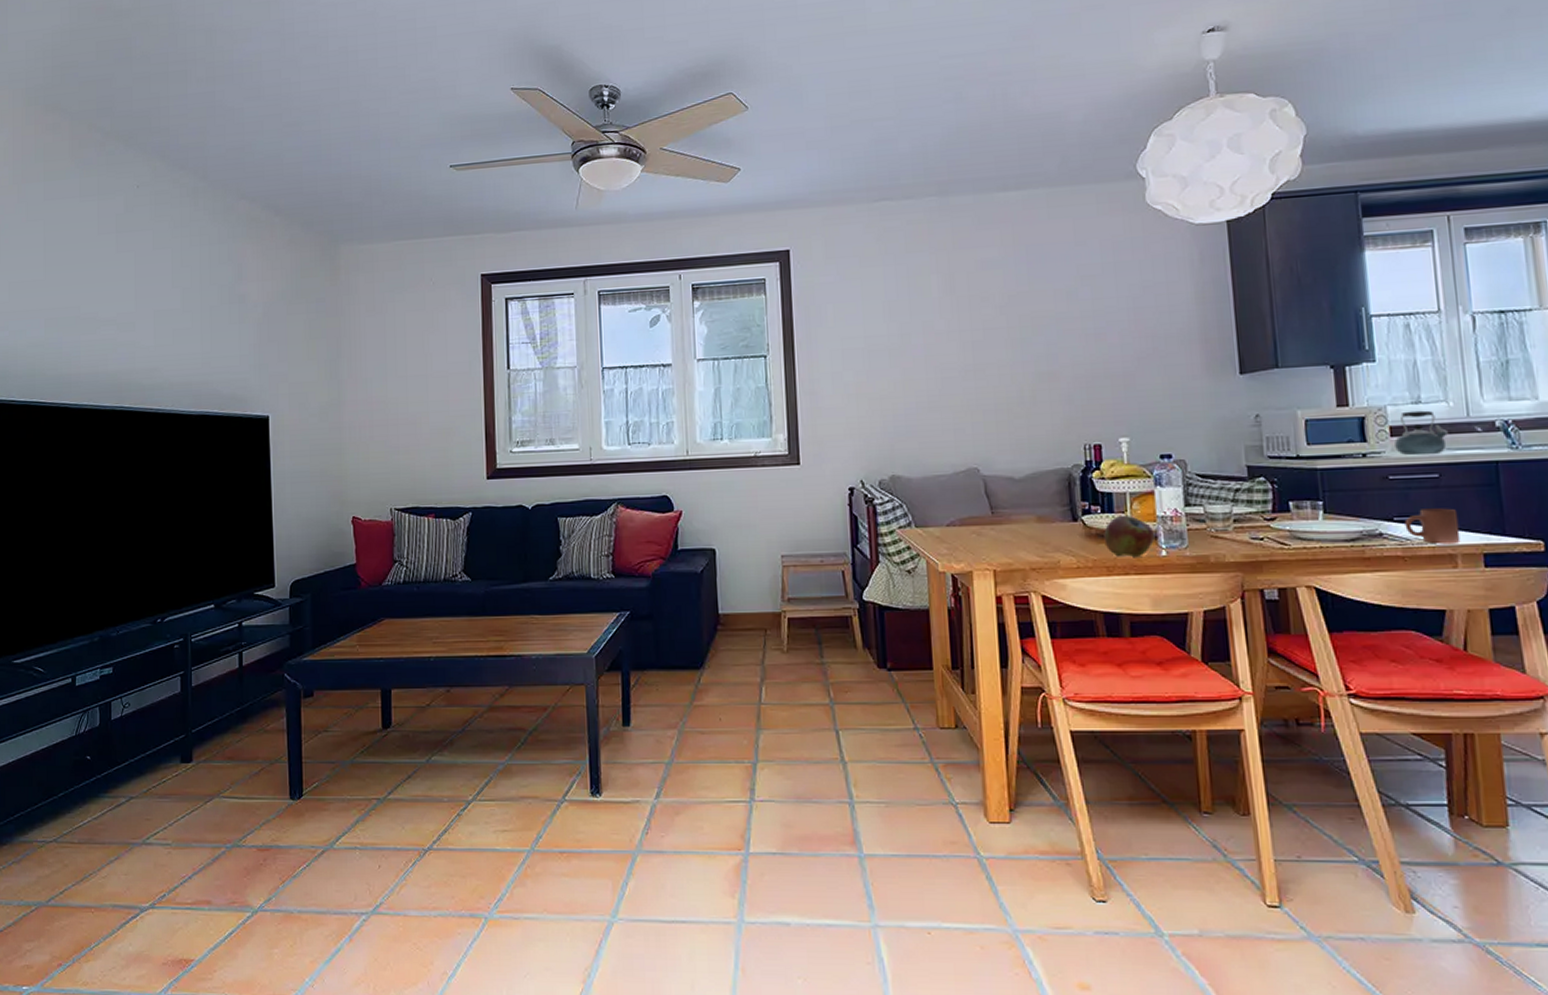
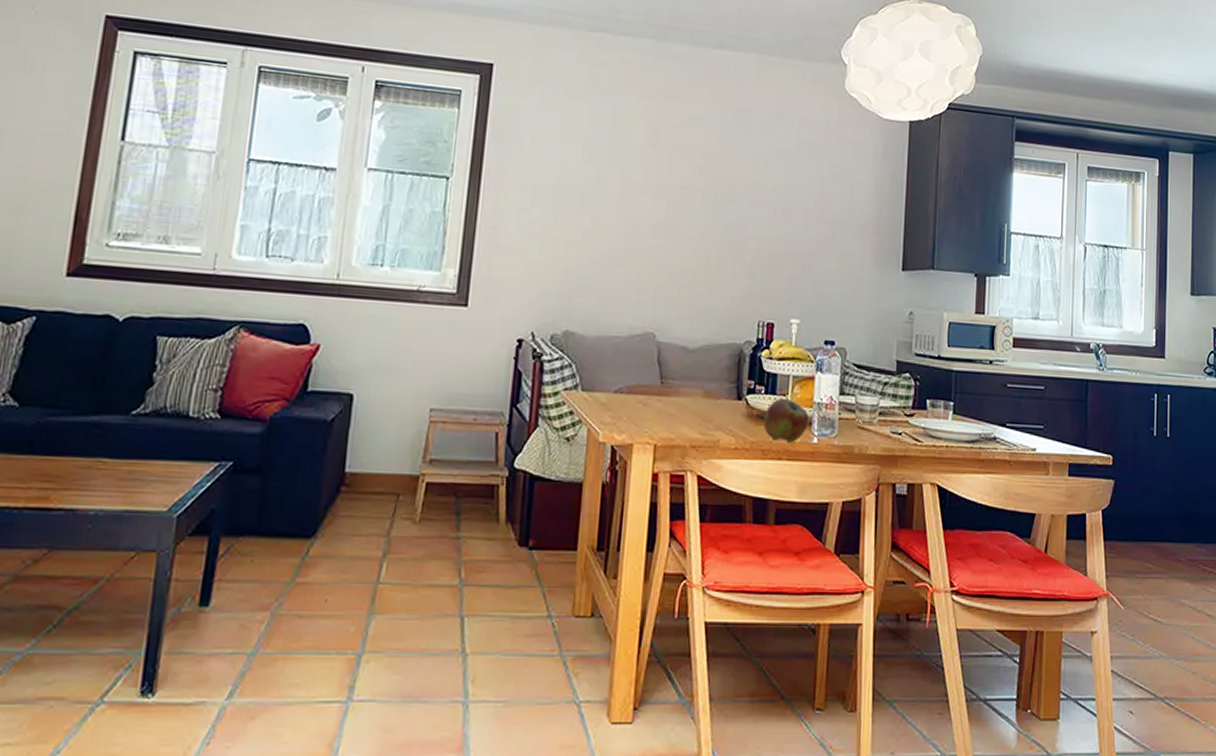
kettle: present [1393,410,1449,456] -> none [1014,325,1056,369]
mug: present [1404,508,1461,545] -> none [1014,417,1054,453]

